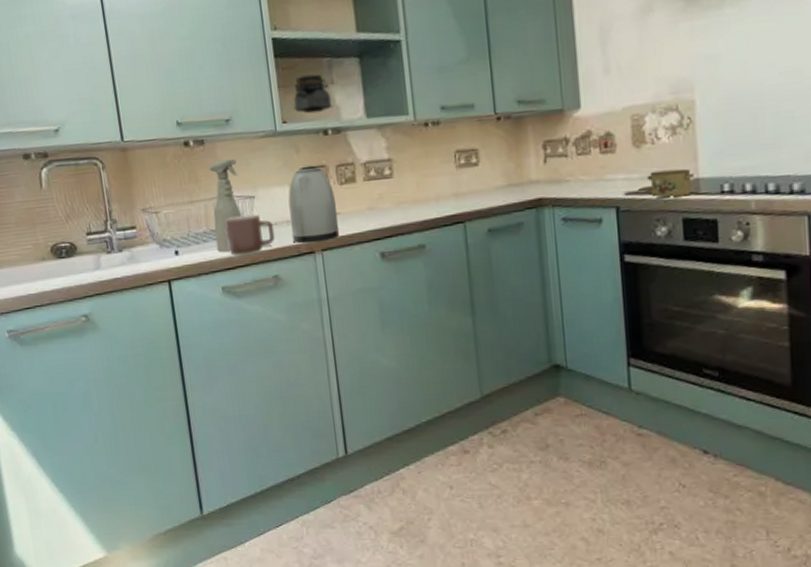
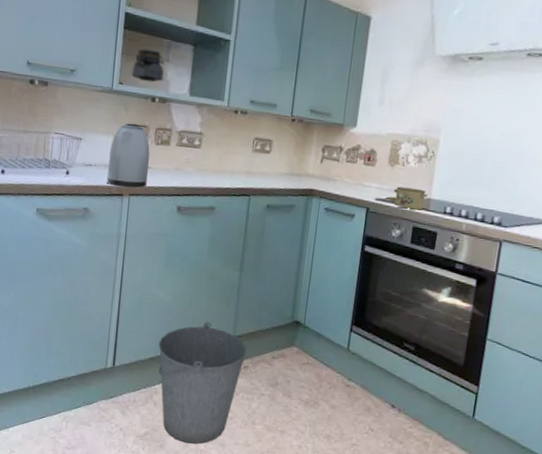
spray bottle: present [209,158,242,253] -> none [39,102,73,181]
mug: present [224,214,275,257] -> none [49,151,93,187]
bucket: none [392,384,502,533] -> present [158,322,247,444]

